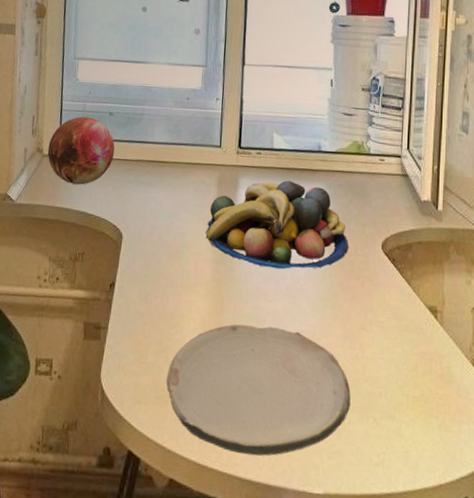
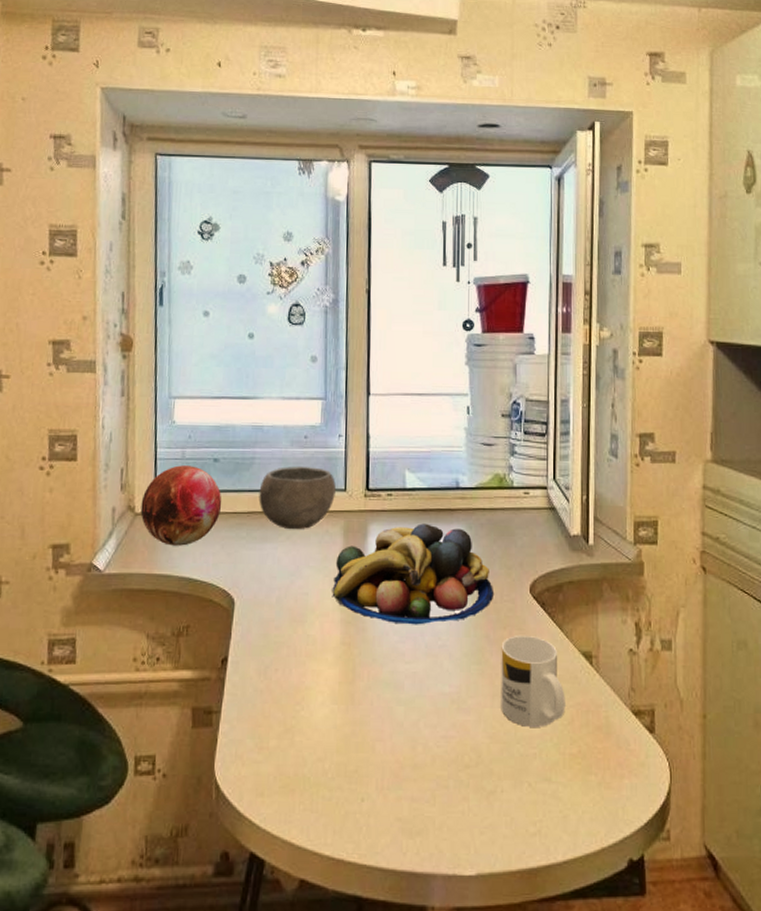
bowl: none [146,123,212,178] -> present [259,467,336,529]
plate: present [166,324,351,456] -> none [292,692,502,841]
mug: none [351,285,411,370] -> present [501,634,565,727]

